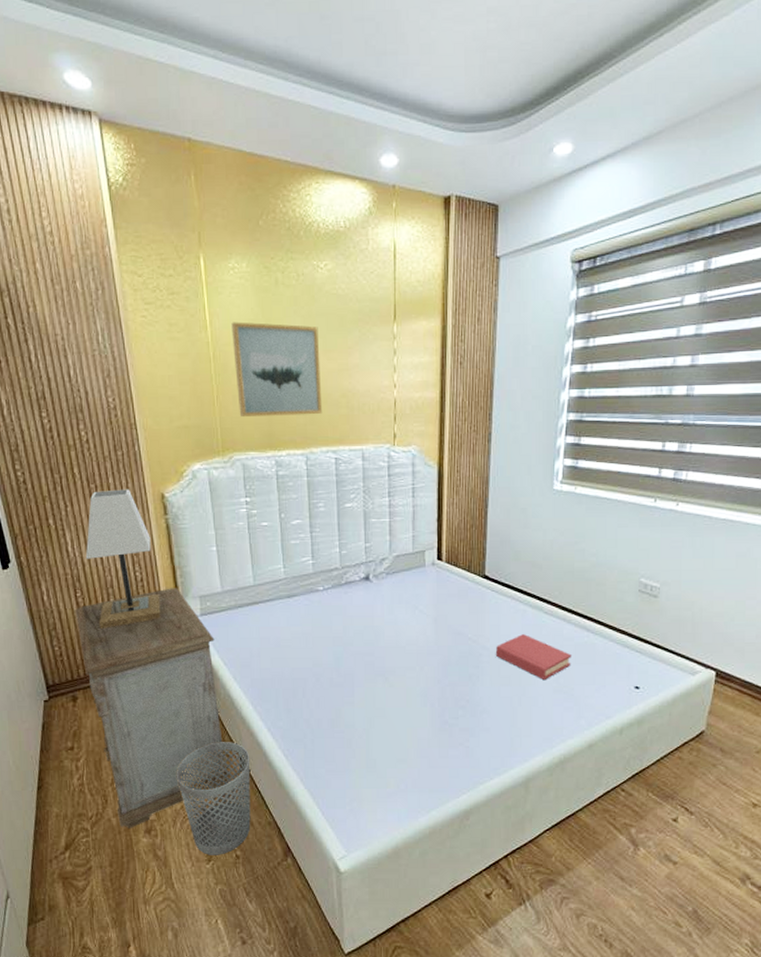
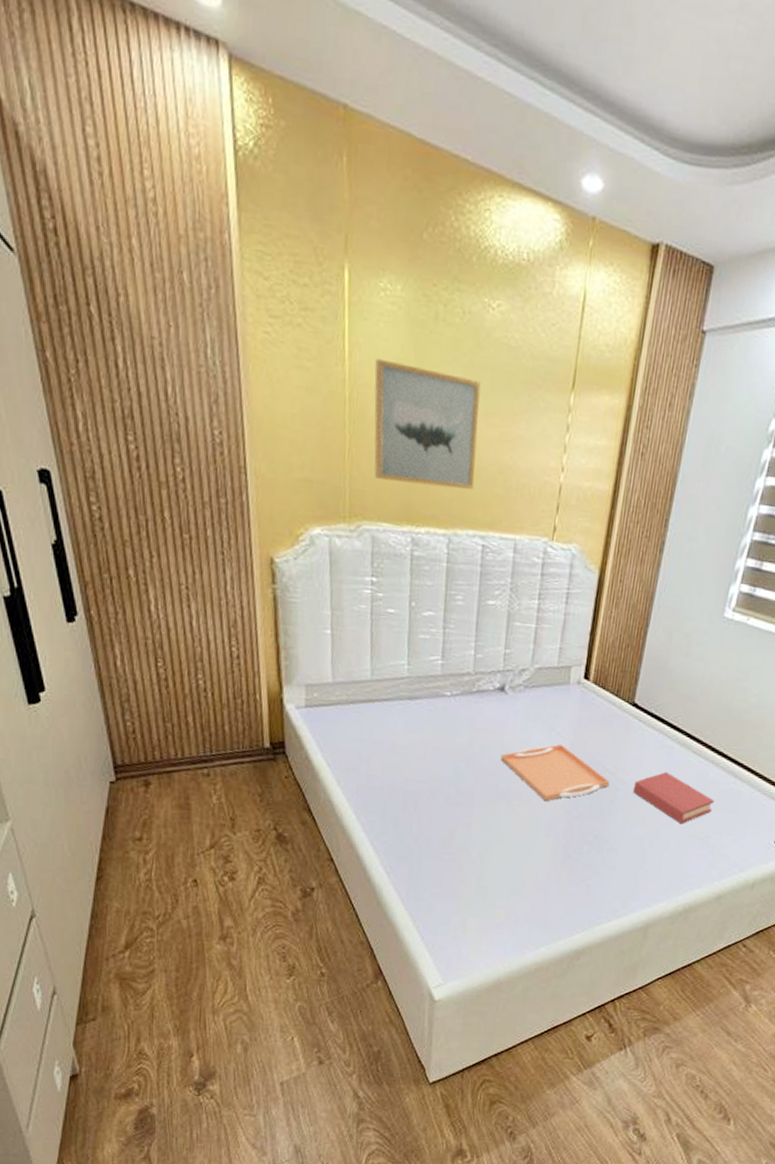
nightstand: present [75,588,229,828] -> none [154,670,321,933]
lamp: present [85,489,161,629] -> none [171,543,258,708]
wastebasket: present [177,742,251,855] -> none [261,850,347,971]
serving tray: none [373,621,474,674] -> present [500,744,610,802]

